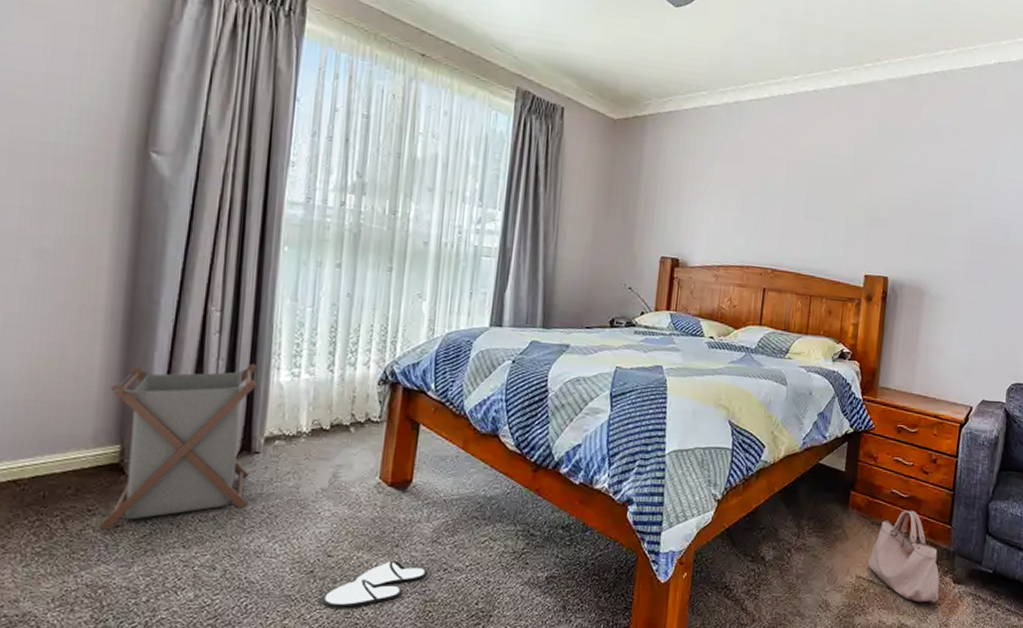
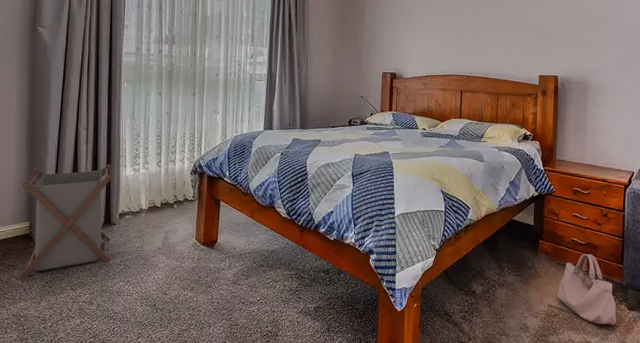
slippers: present [321,560,428,608] -> none [161,296,232,330]

